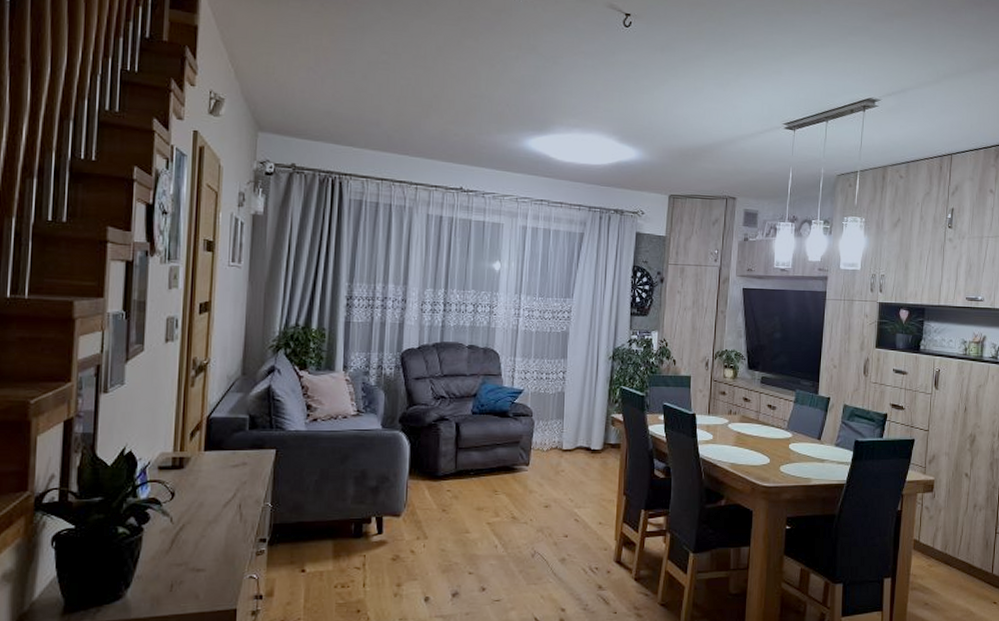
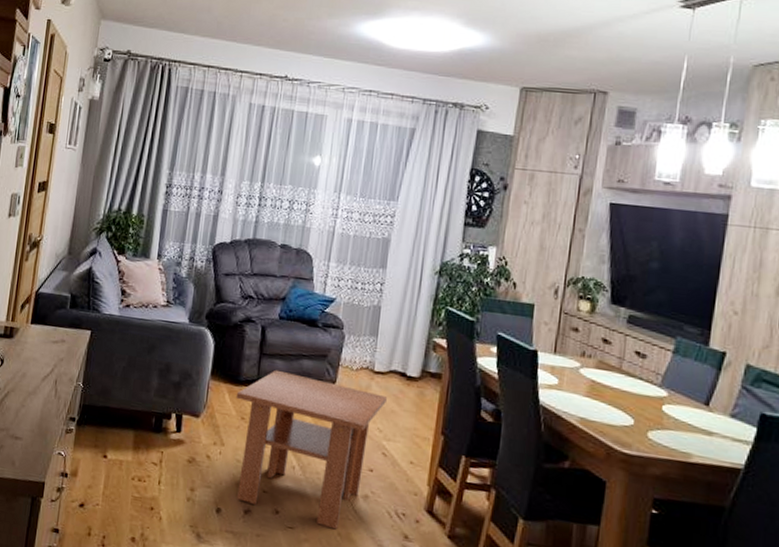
coffee table: none [435,461,575,594] -> present [235,369,387,530]

